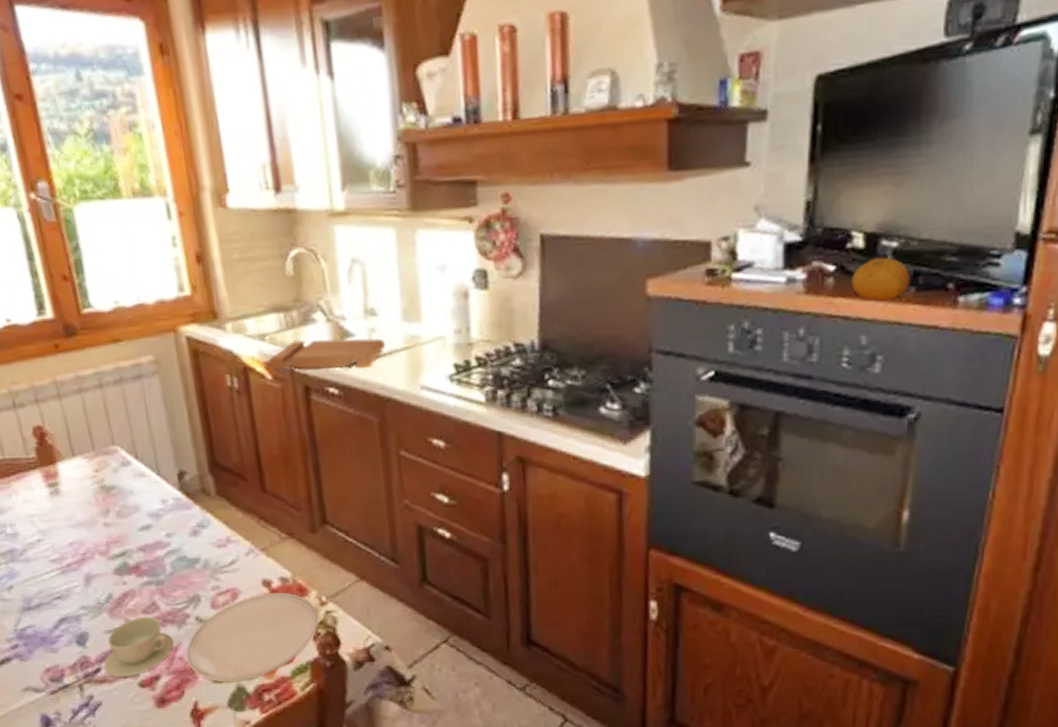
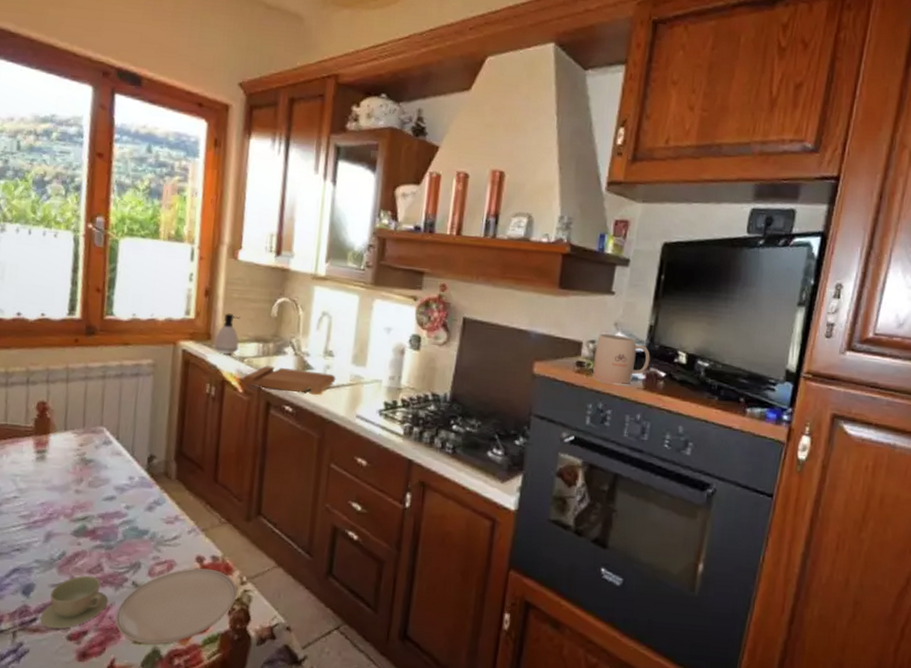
soap dispenser: none [222,280,255,335] -> present [213,313,241,355]
mug: none [730,222,811,293] -> present [593,333,651,385]
fruit: present [852,257,911,302] -> none [676,372,716,404]

